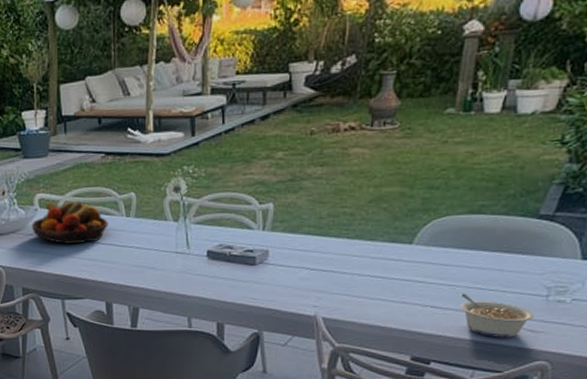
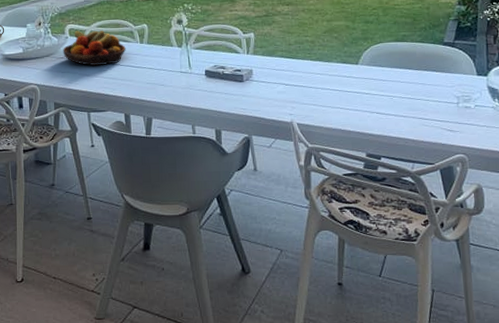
legume: present [460,293,535,338] -> none [397,102,451,137]

